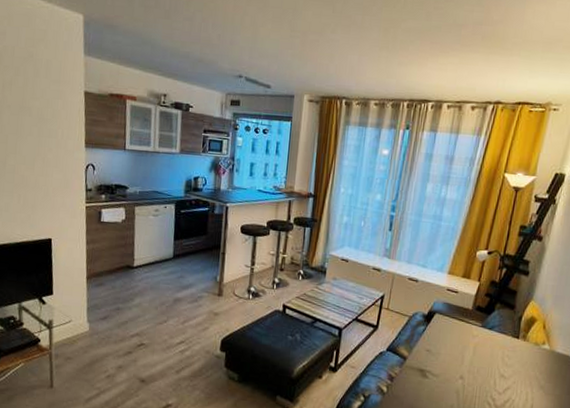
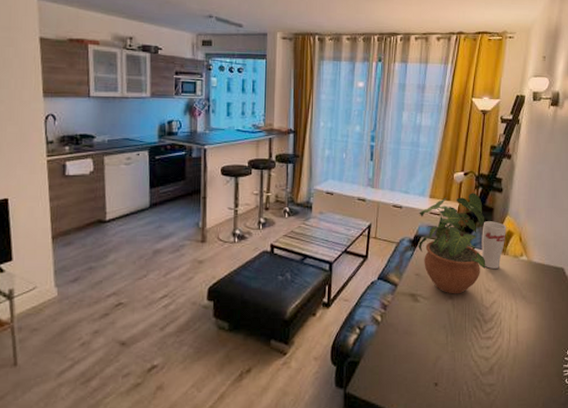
potted plant: none [431,273,507,376] -> present [418,193,486,294]
cup: none [499,304,530,355] -> present [481,221,506,270]

